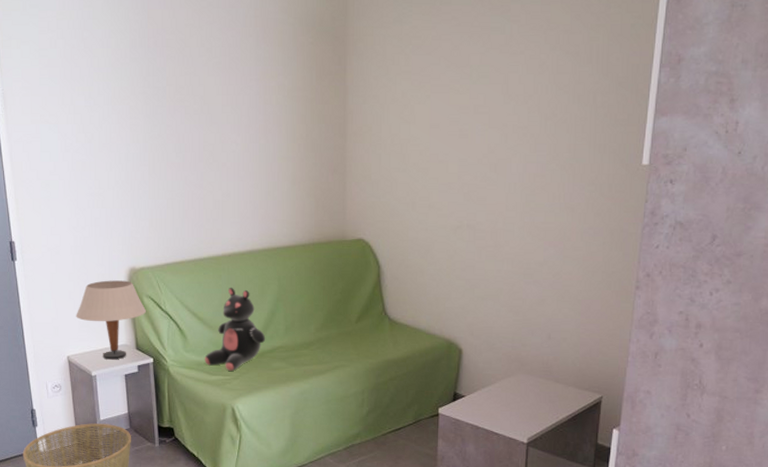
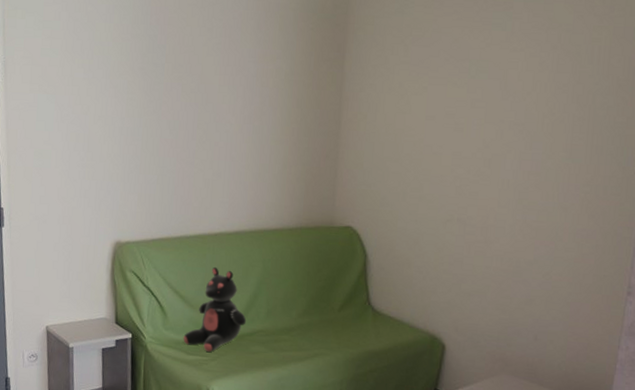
table lamp: present [76,280,147,360] -> none [58,252,129,333]

